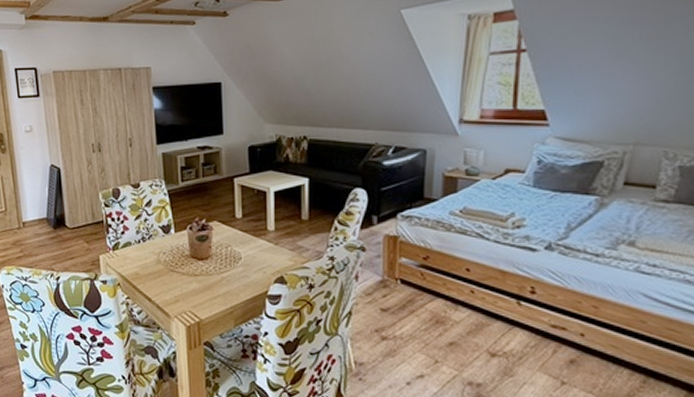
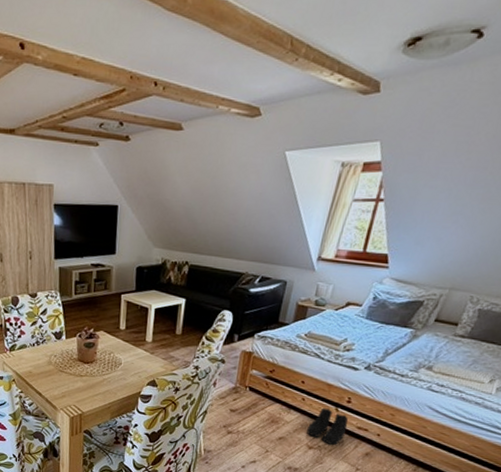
boots: none [484,301,538,350] -> present [307,407,348,445]

